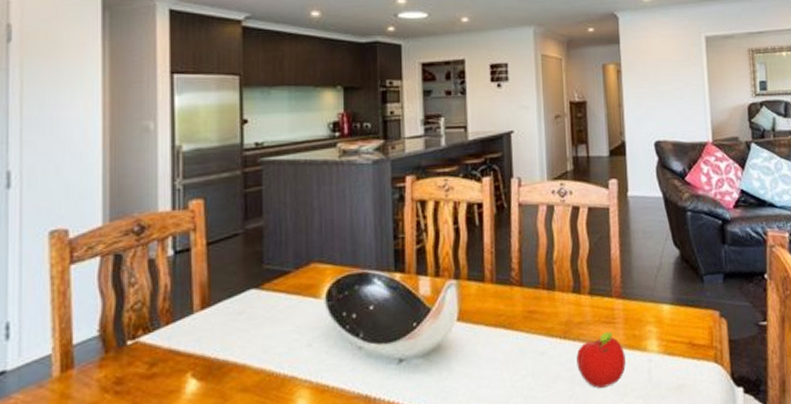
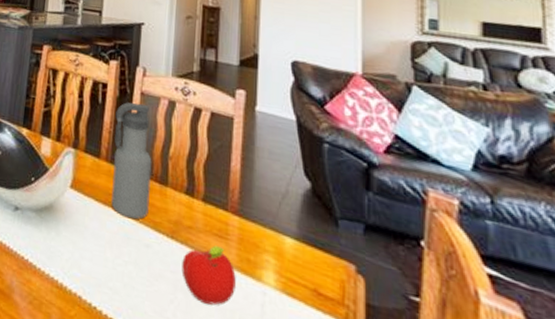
water bottle: none [495,215,540,333] -> present [111,102,152,220]

